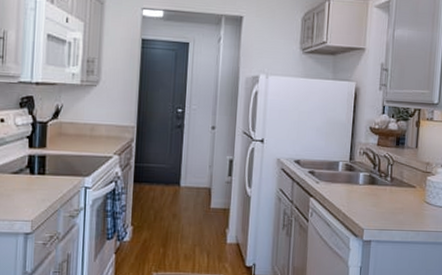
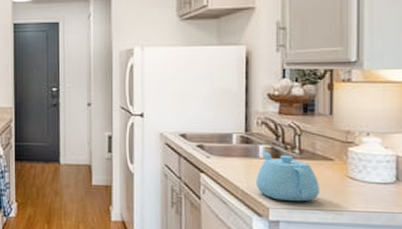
teapot: none [354,178,404,224] -> present [255,151,319,202]

